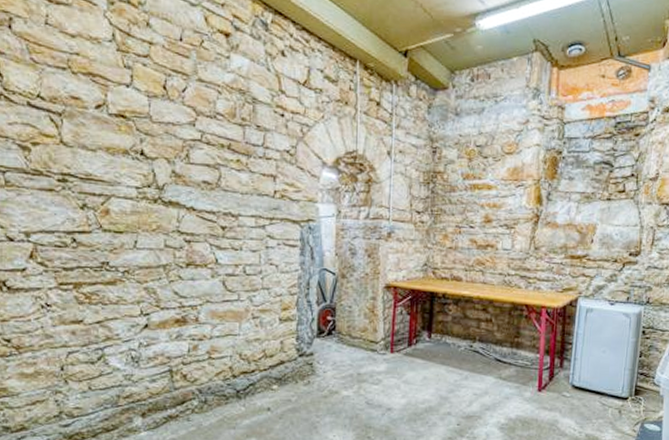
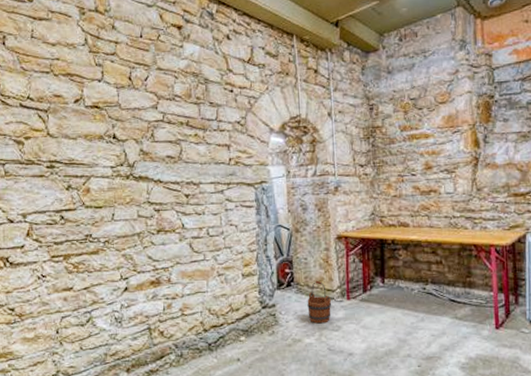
wooden bucket: none [347,330,374,376] -> present [307,280,332,324]

